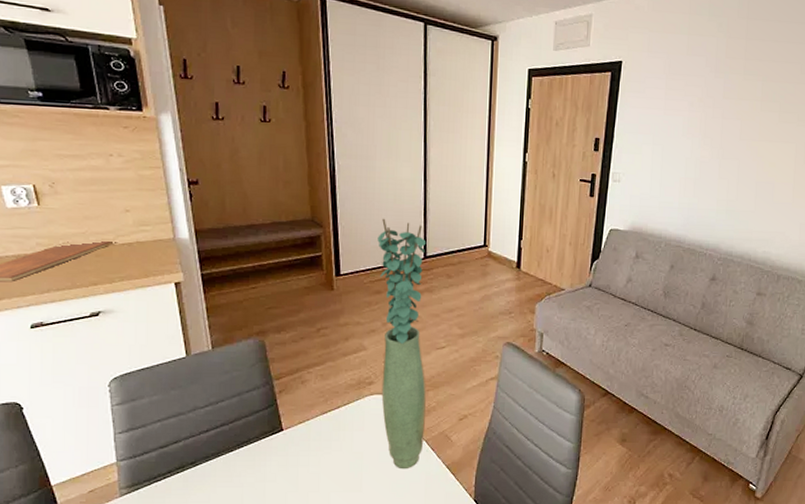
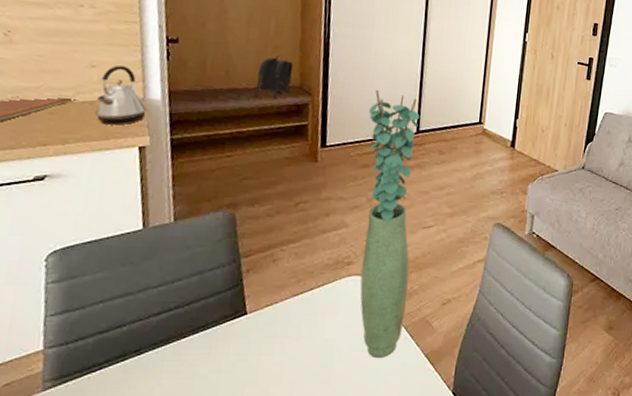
kettle: none [133,209,178,264] -> present [95,65,147,125]
backpack: none [271,191,304,233] -> present [255,56,294,99]

